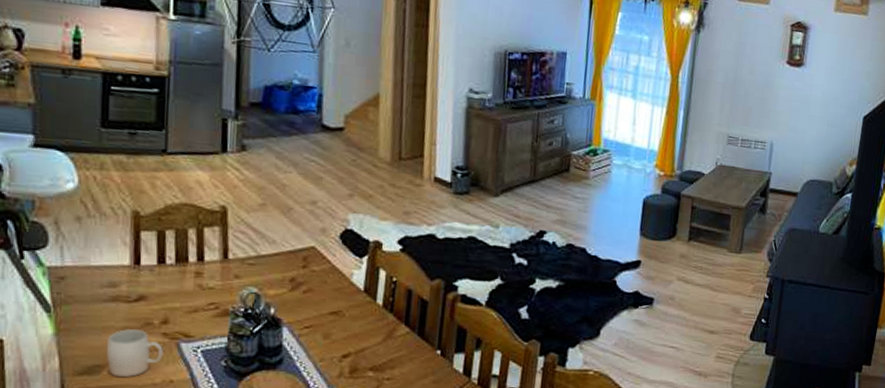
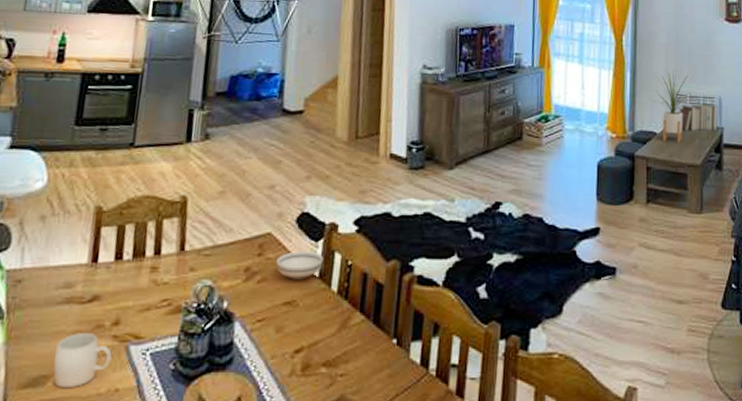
bowl: none [321,265,369,292] -> present [276,251,324,279]
house plant: none [704,108,744,185] -> present [653,67,692,143]
books: none [729,147,768,176] -> present [679,103,718,132]

